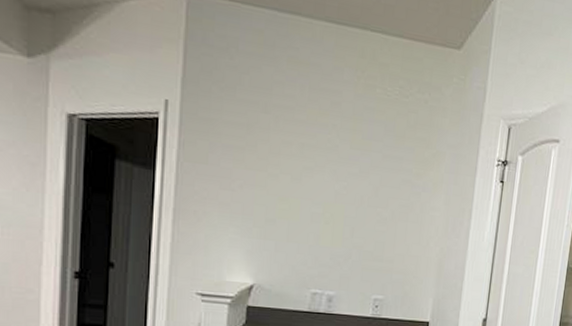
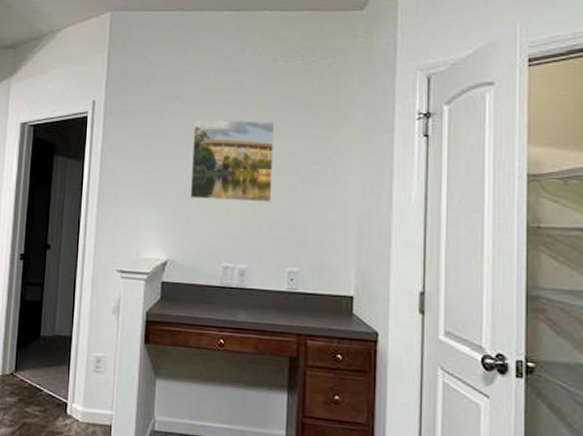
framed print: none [279,137,370,232] -> present [190,119,275,202]

